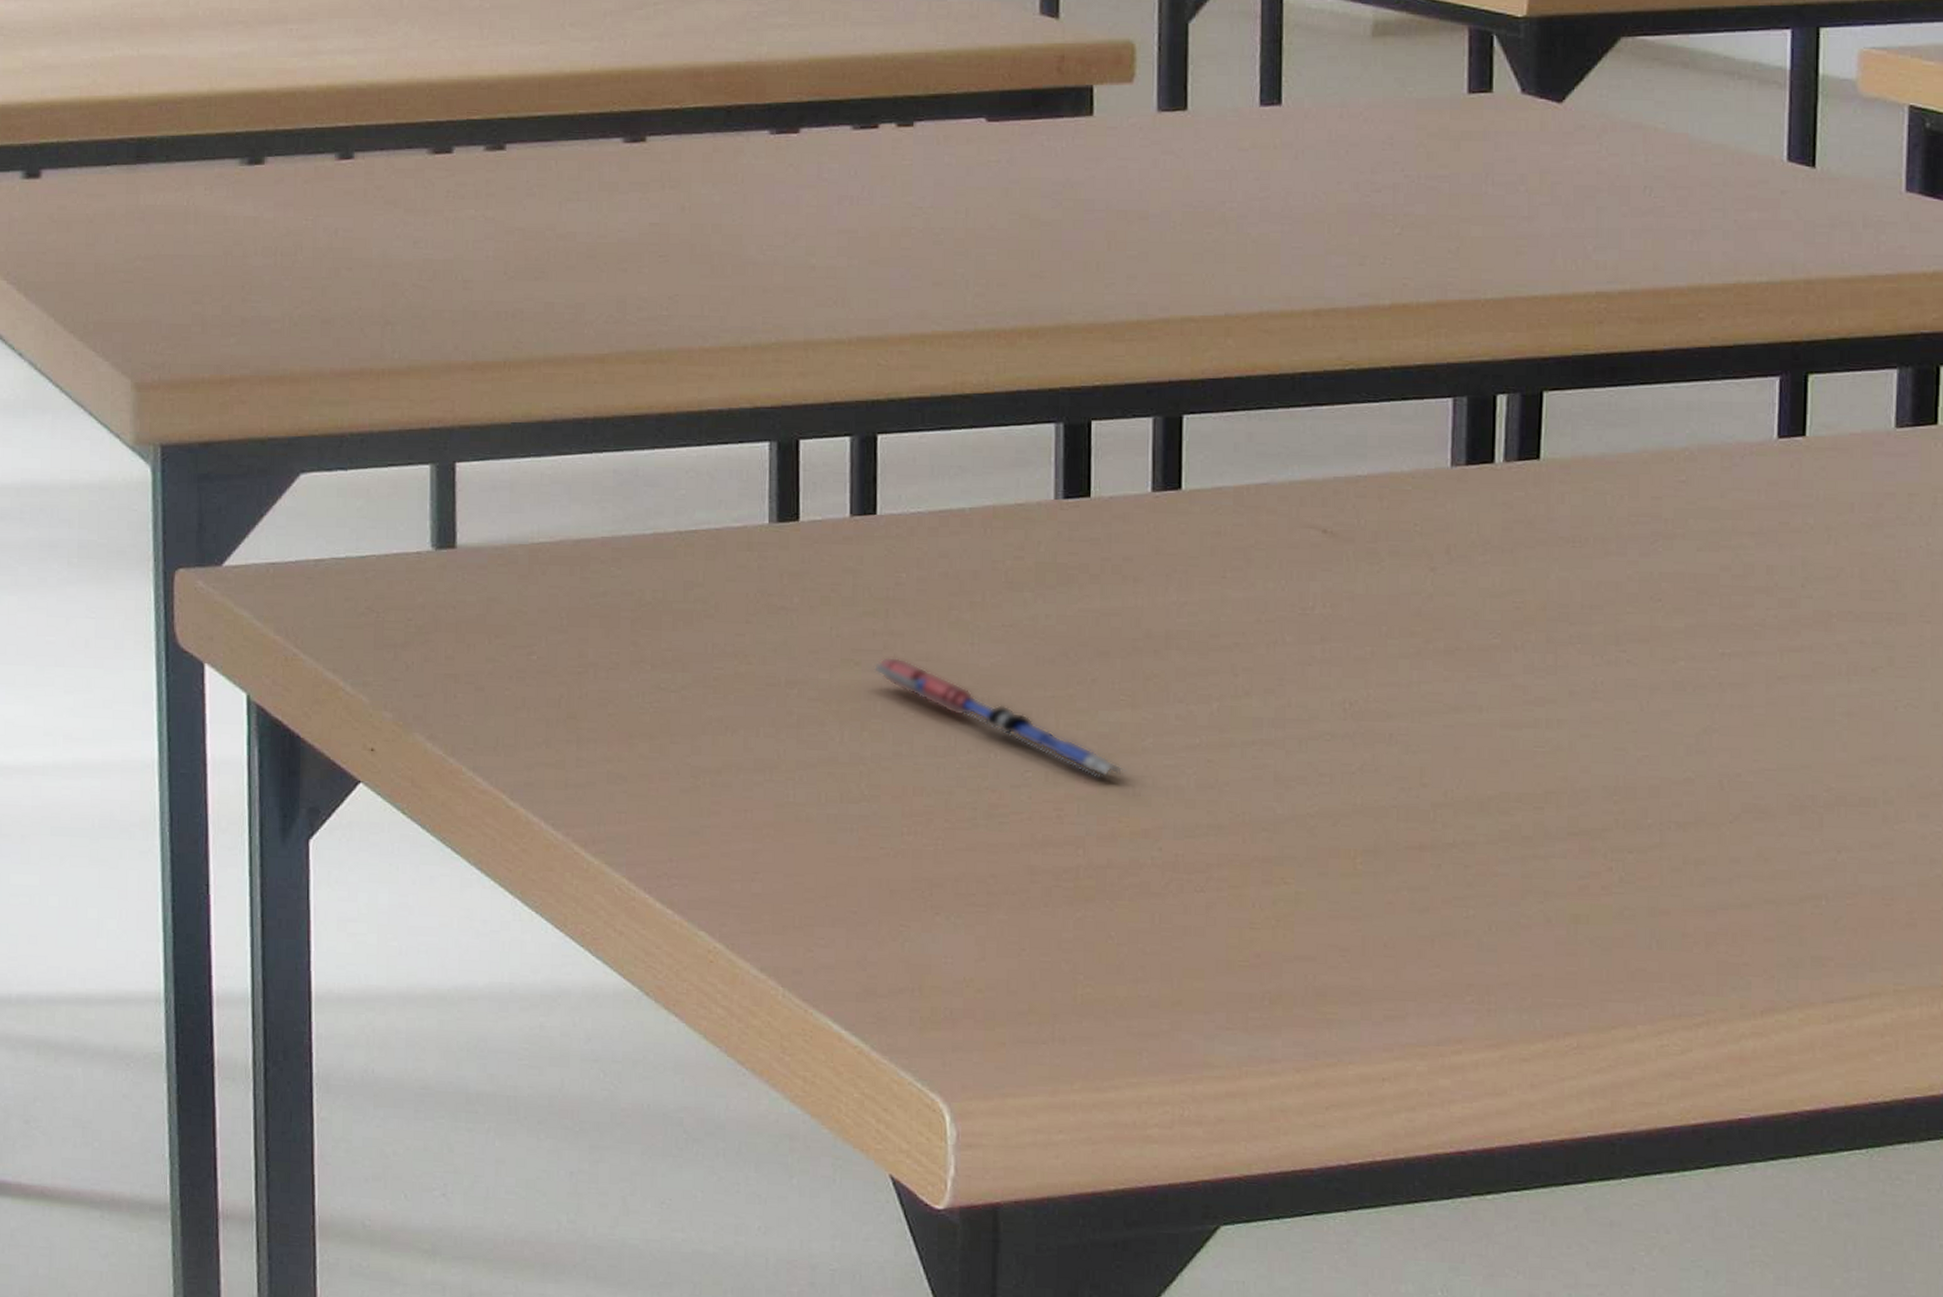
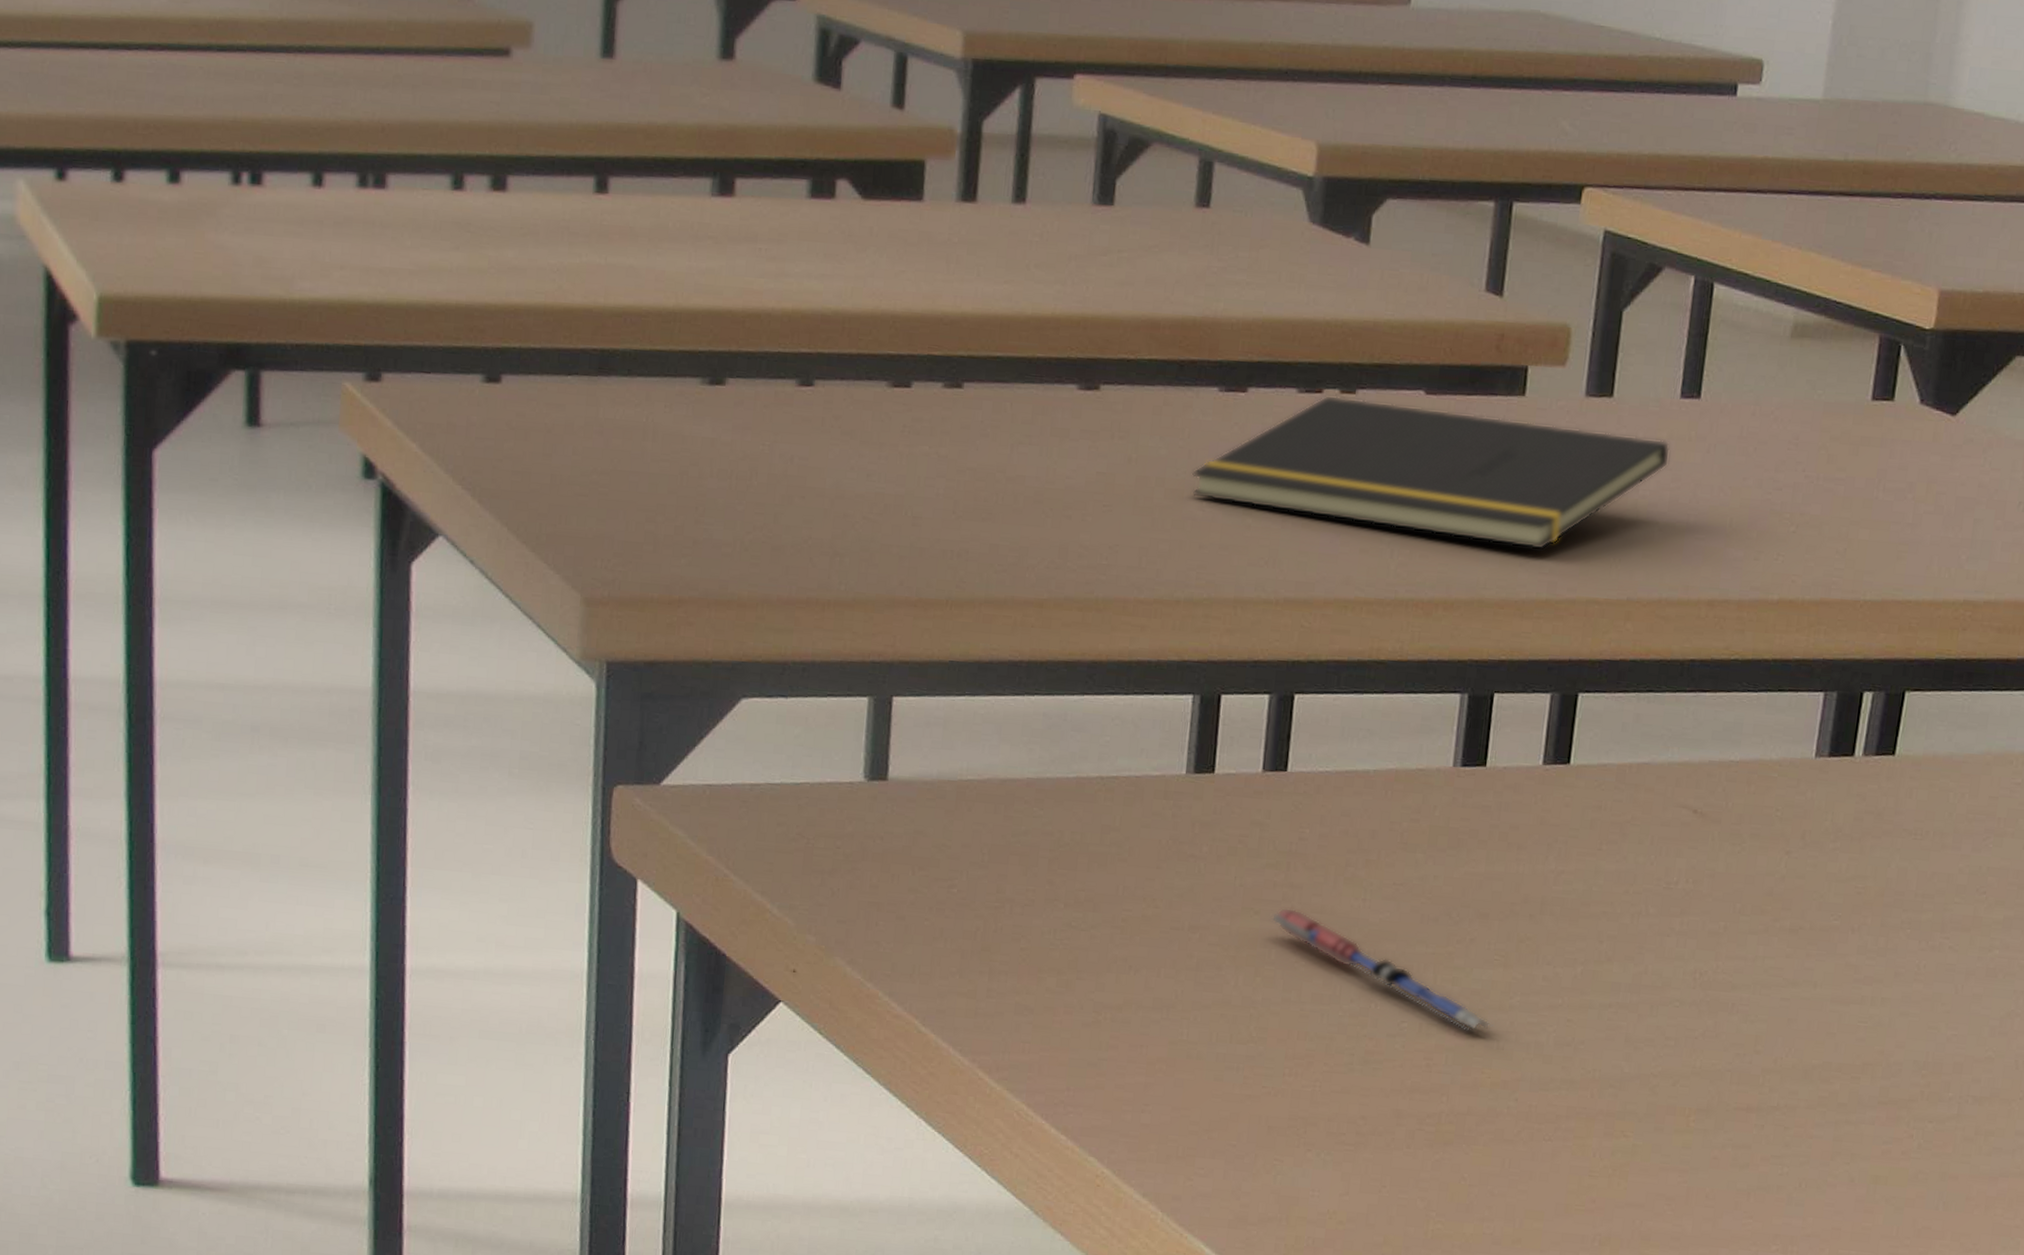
notepad: none [748,129,1255,271] -> present [1191,395,1671,550]

